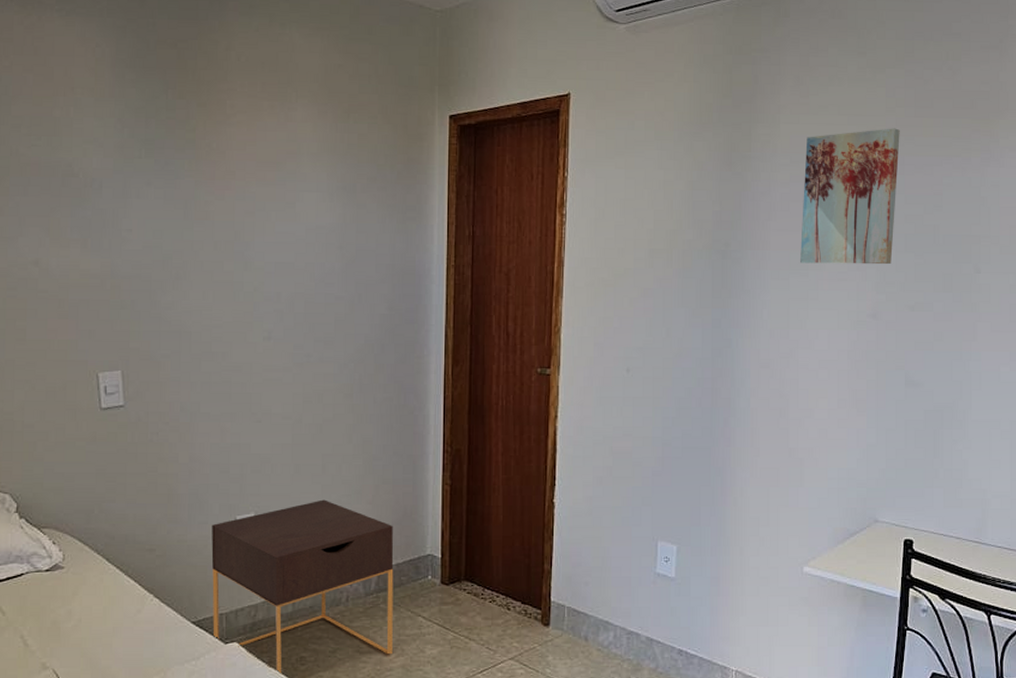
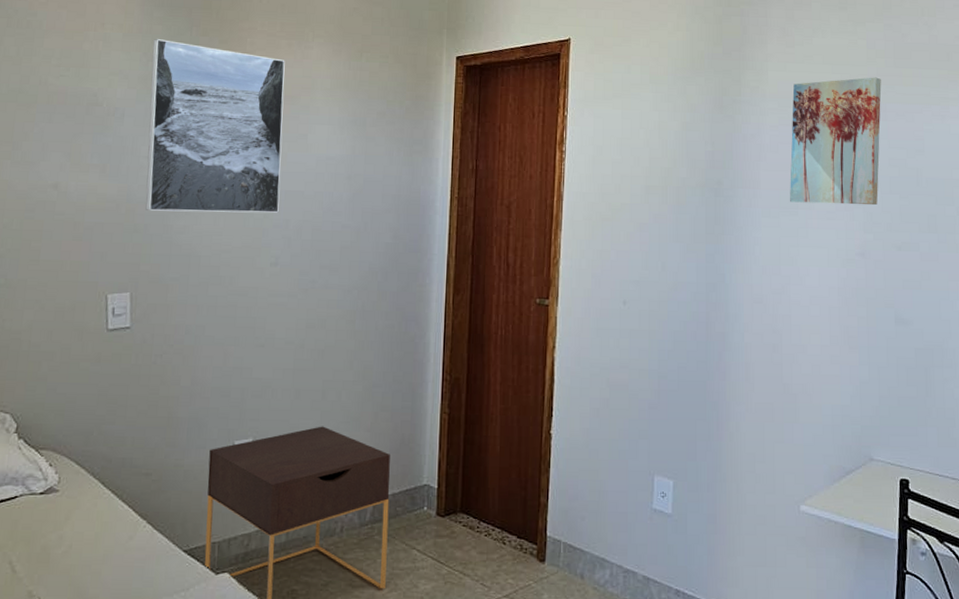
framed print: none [127,103,270,287] -> present [145,39,285,213]

